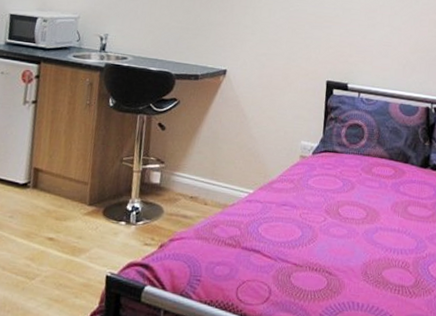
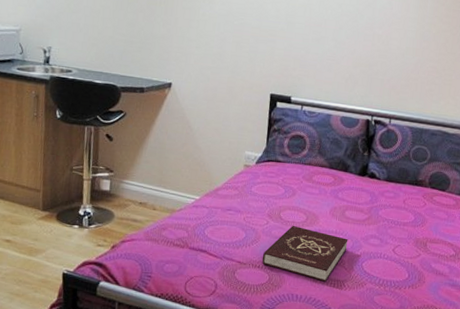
book: none [319,222,412,288] -> present [262,225,348,282]

